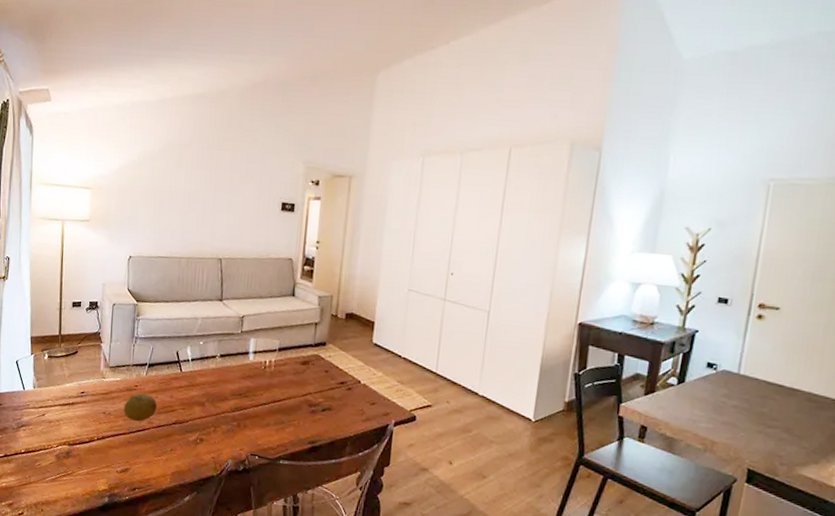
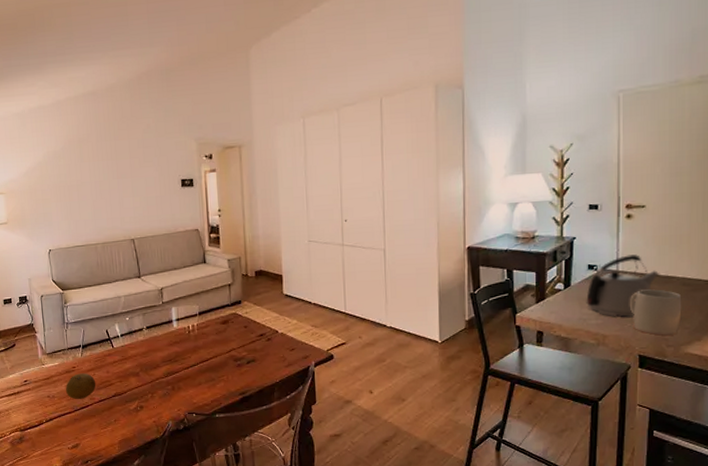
kettle: none [699,358,785,426] -> present [586,254,660,317]
mug: none [745,398,805,454] -> present [629,289,682,336]

